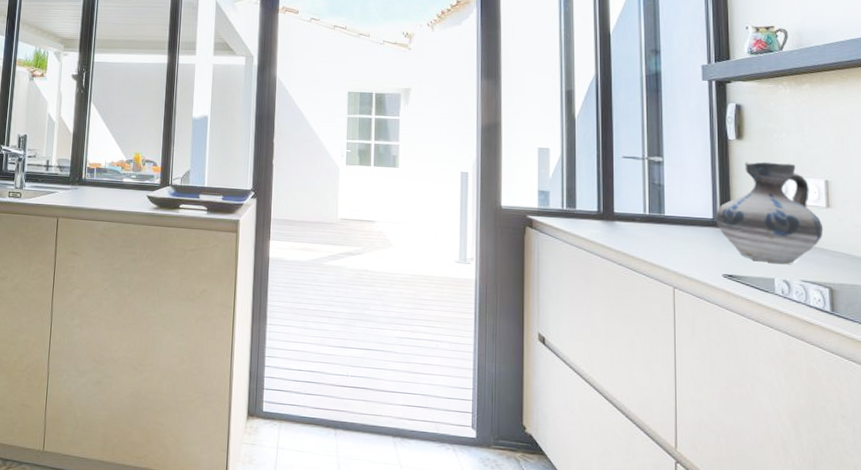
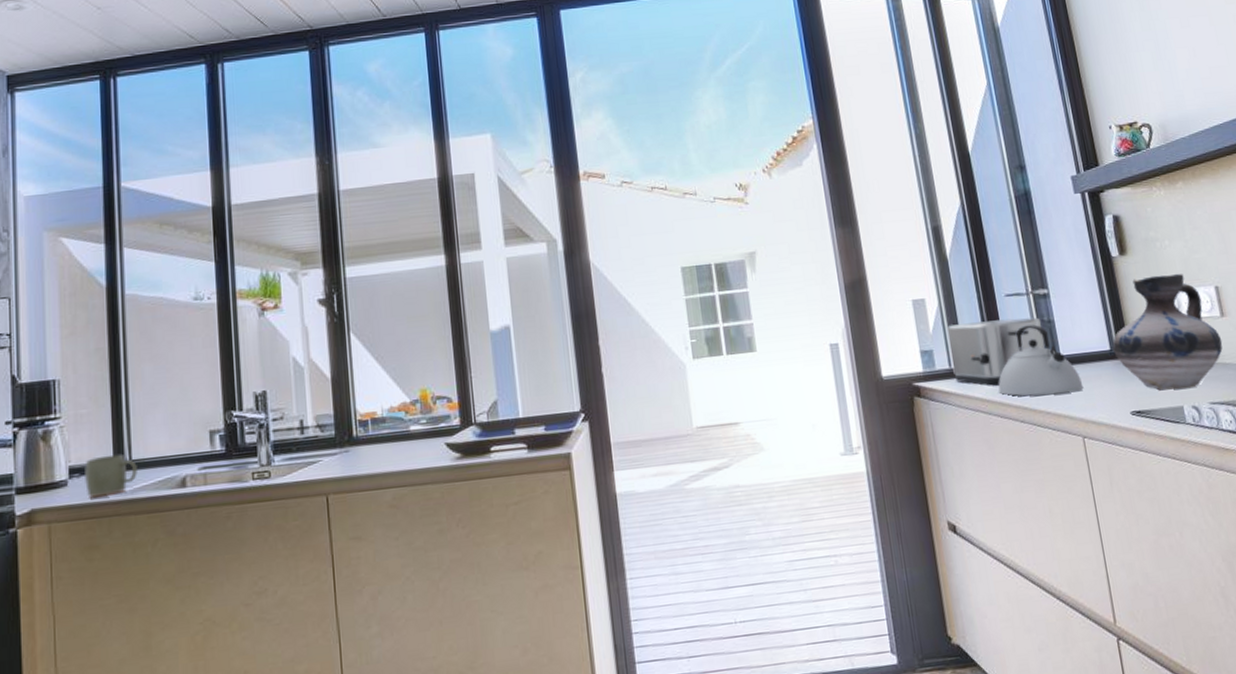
toaster: none [565,173,651,230] -> present [947,317,1045,386]
kettle: none [603,185,682,249] -> present [998,324,1084,397]

